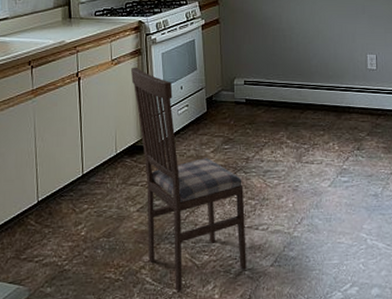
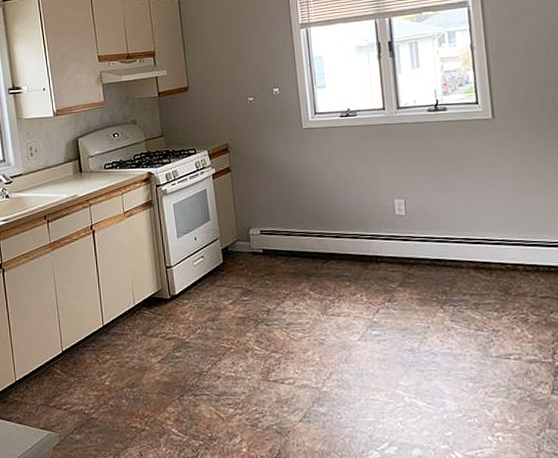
dining chair: present [130,67,246,292] -> none [143,218,274,444]

